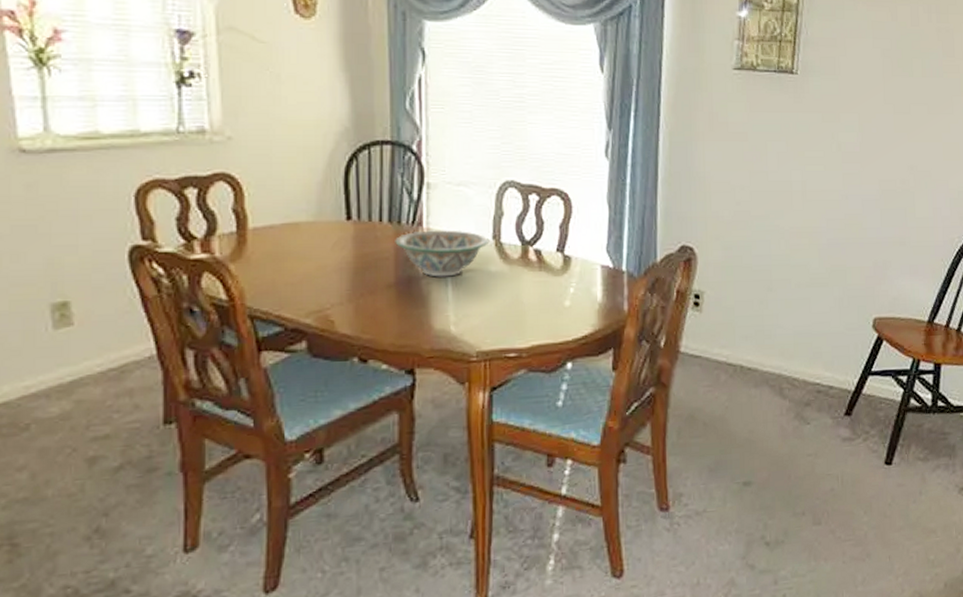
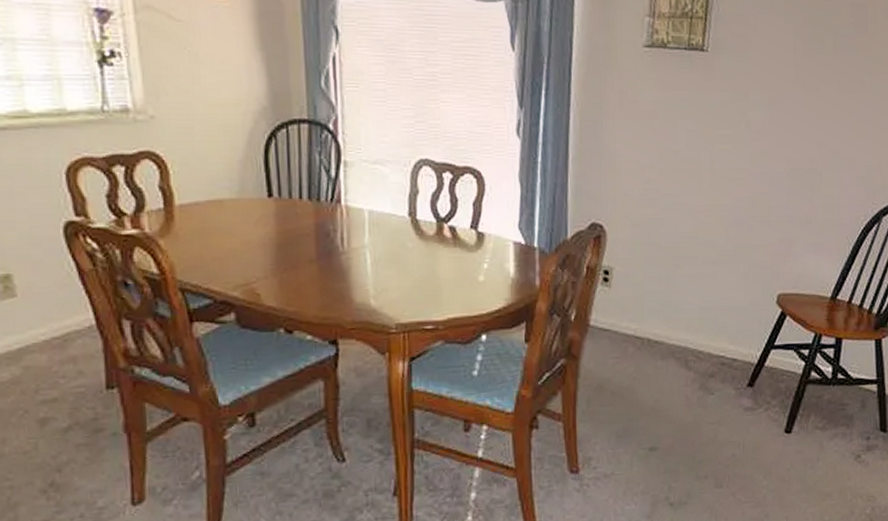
decorative bowl: present [395,230,488,277] -> none [315,207,405,253]

